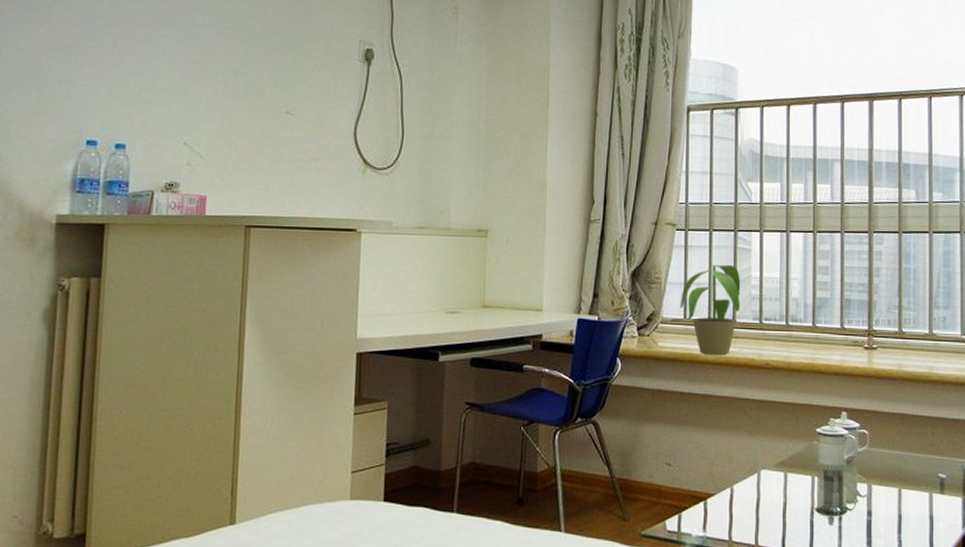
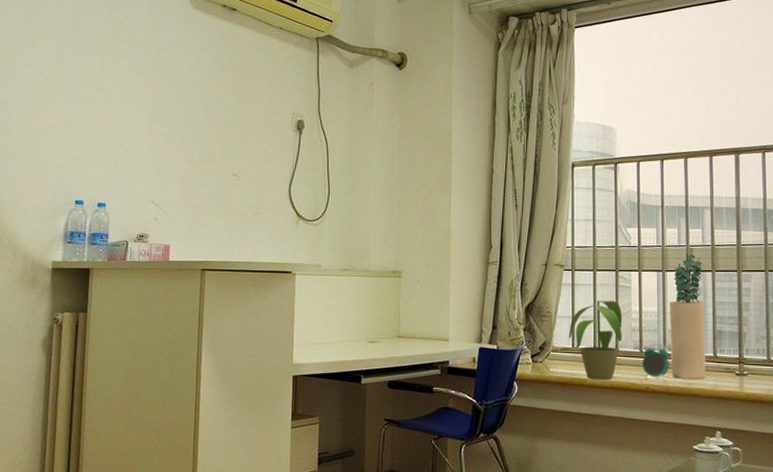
alarm clock: none [762,314,793,356] -> present [642,343,670,381]
vase: none [792,207,832,355] -> present [669,249,706,380]

